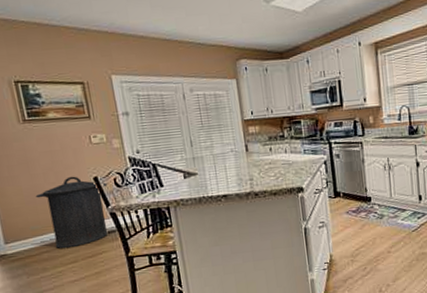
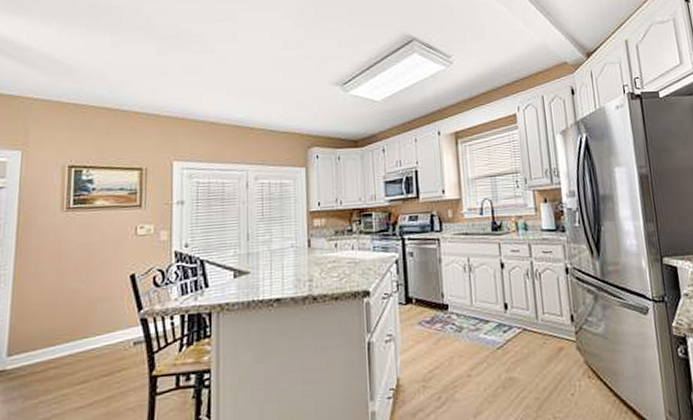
trash can: present [35,176,108,249] -> none [58,273,145,364]

